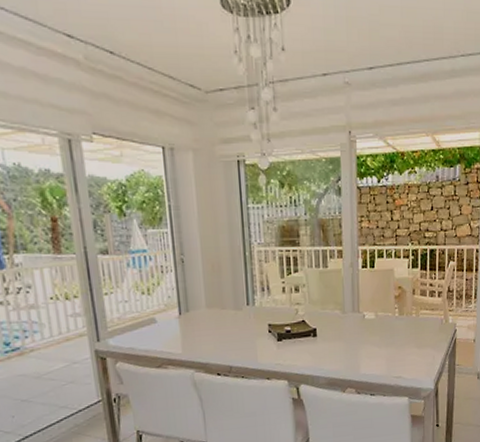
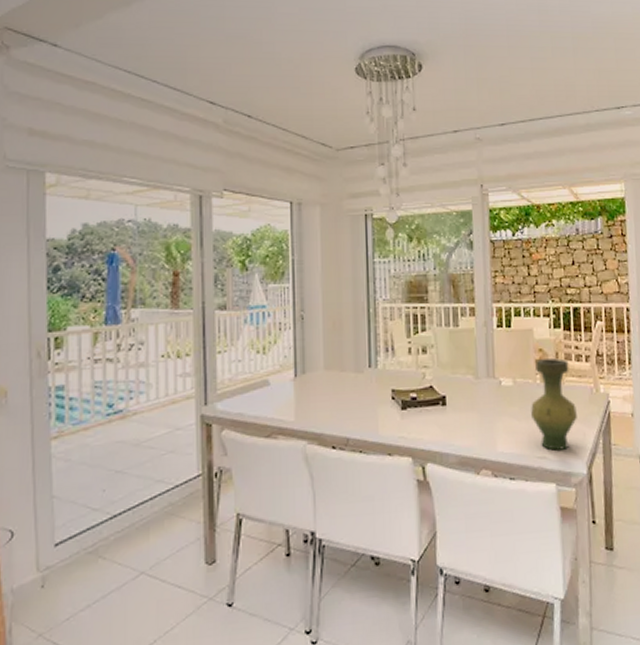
vase: none [390,294,428,371] -> present [531,358,577,451]

